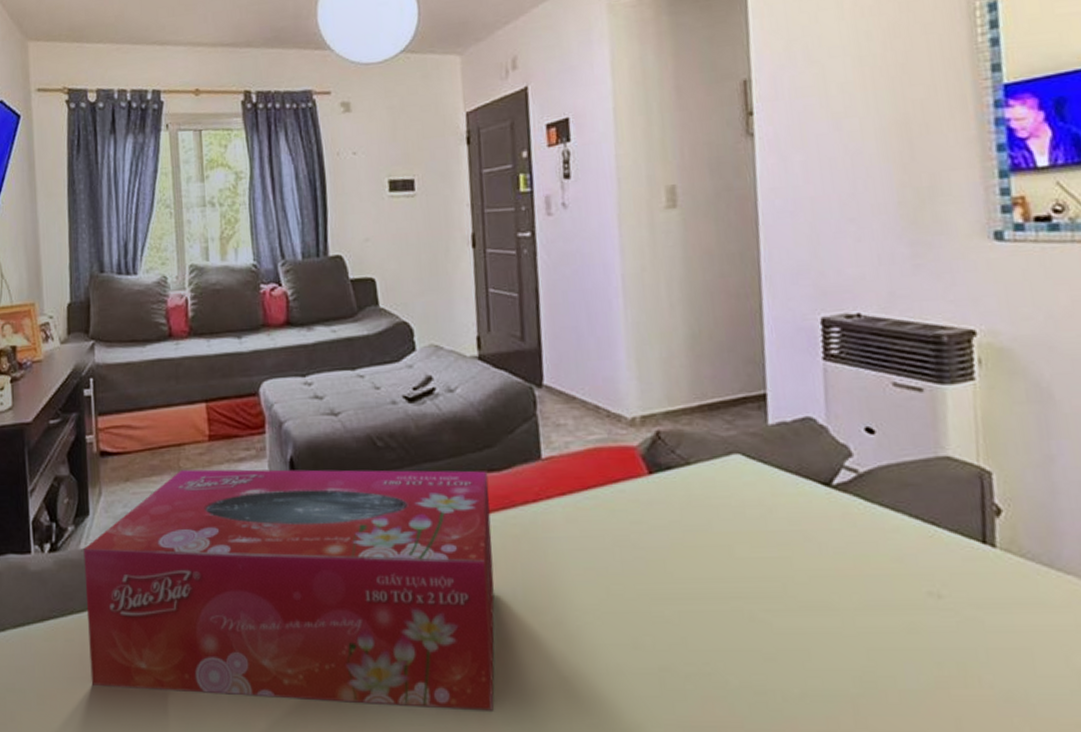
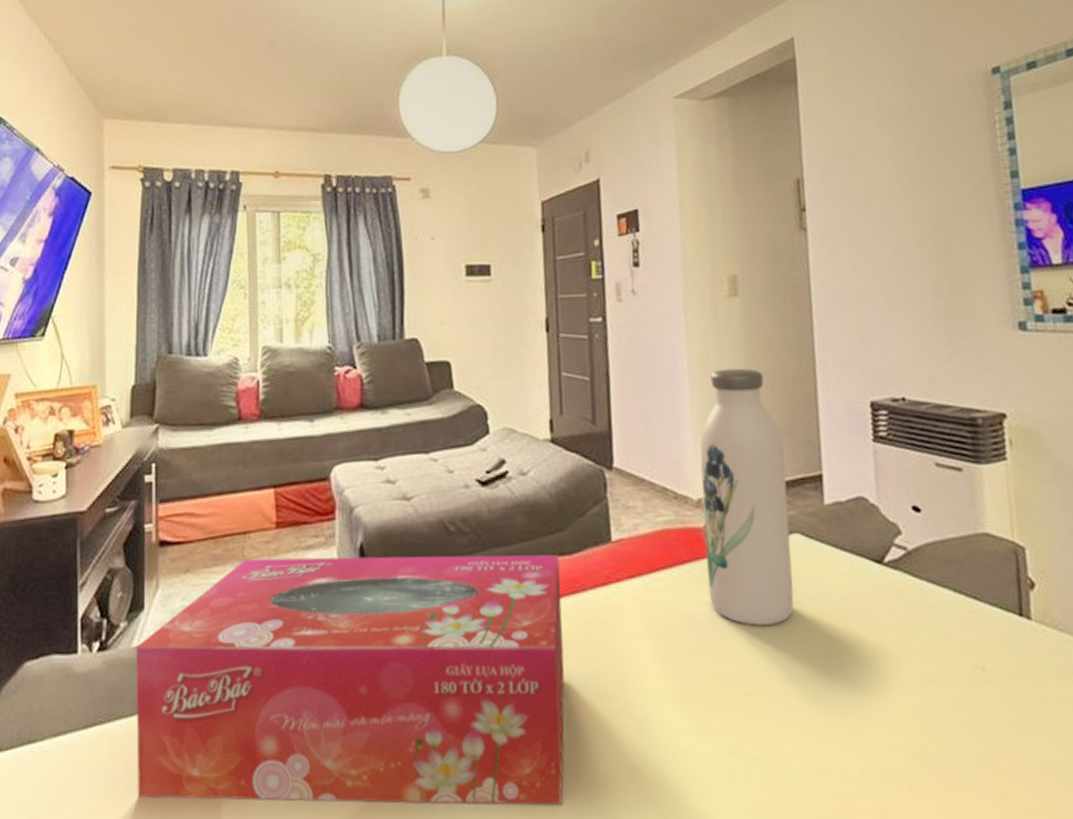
water bottle: none [634,283,734,545] -> present [700,368,794,626]

